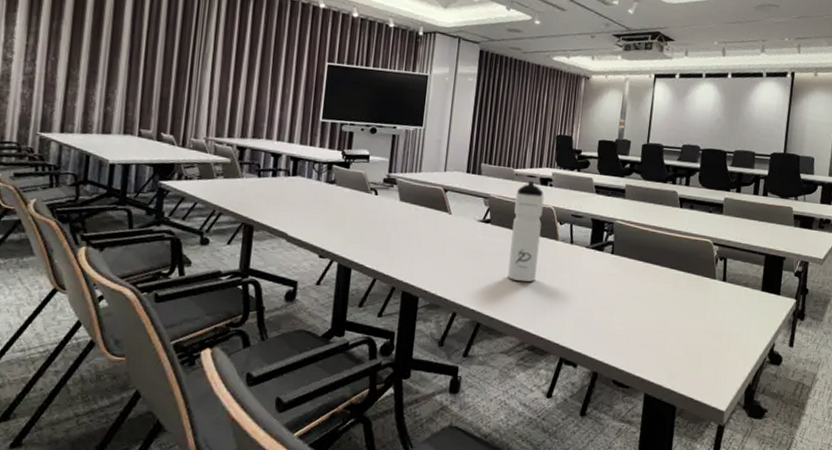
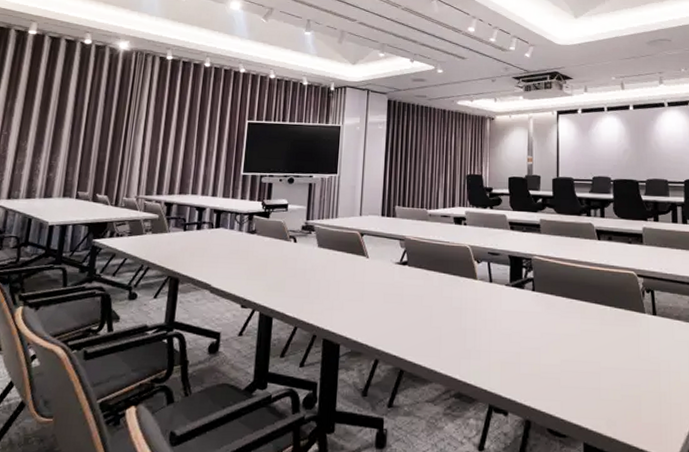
water bottle: present [507,181,544,282] -> none [428,220,459,324]

